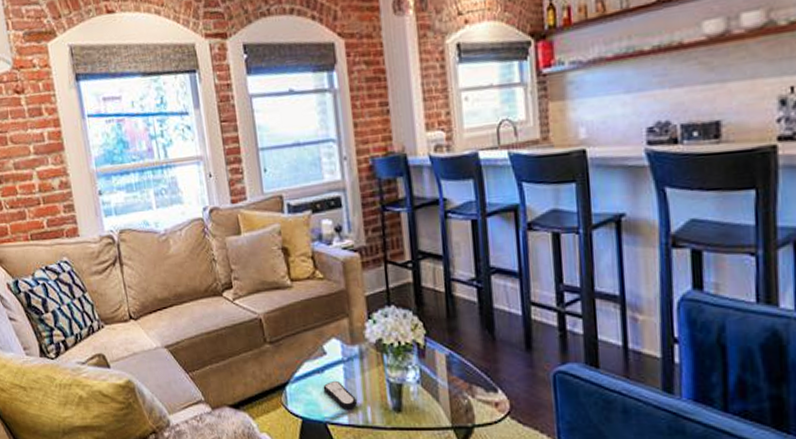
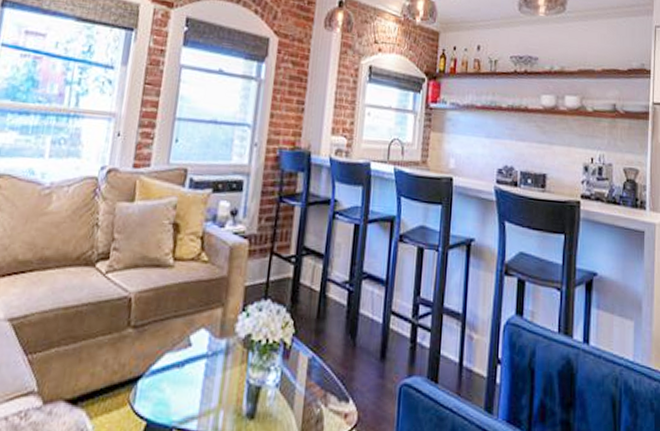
remote control: present [323,380,357,409] -> none [178,377,211,413]

